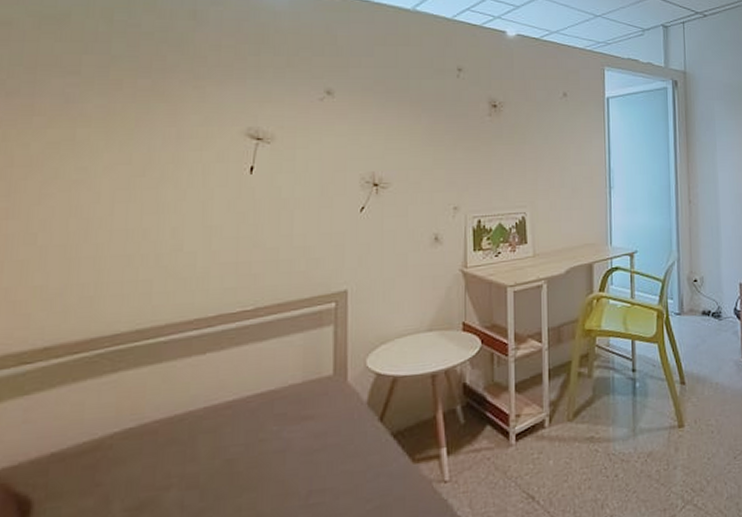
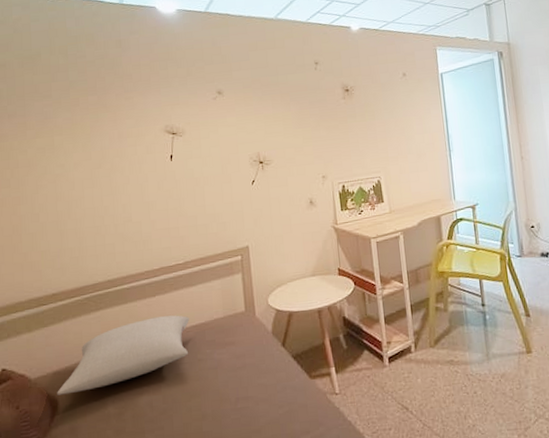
pillow: none [31,379,252,495] -> present [57,315,189,395]

